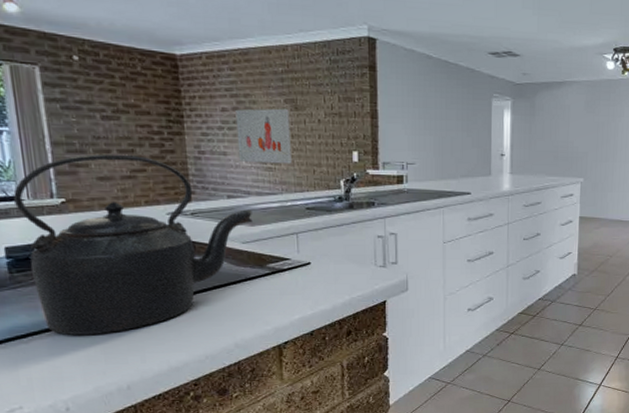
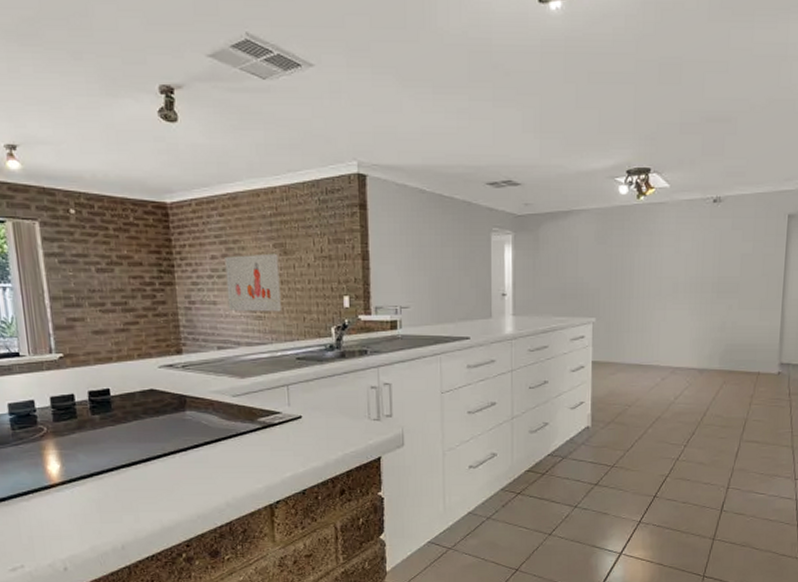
kettle: present [13,154,253,336] -> none [15,307,243,494]

